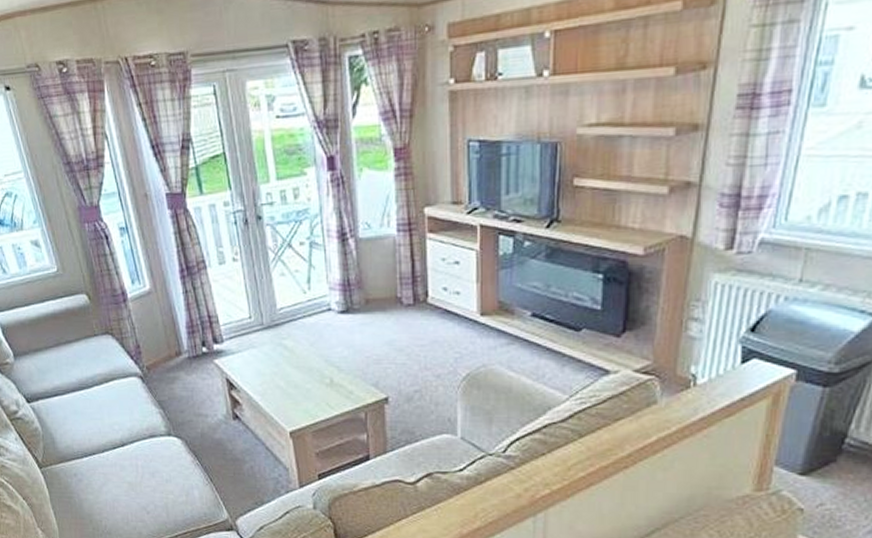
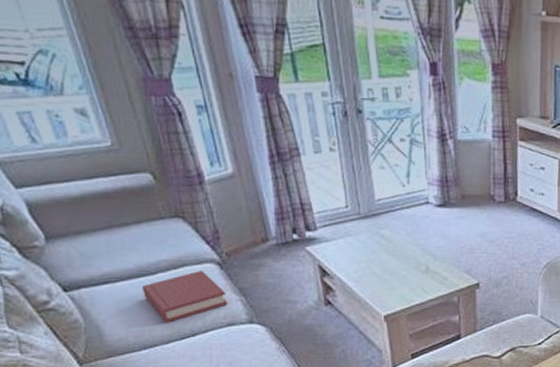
hardback book: none [82,384,149,433] -> present [141,271,227,323]

